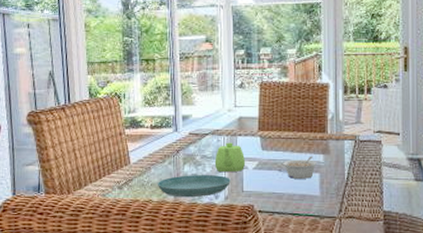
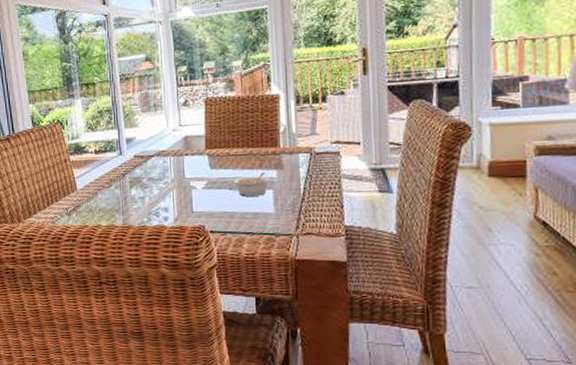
saucer: present [157,175,231,198] -> none [104,197,179,221]
teapot: present [214,142,246,172] -> none [161,163,194,193]

